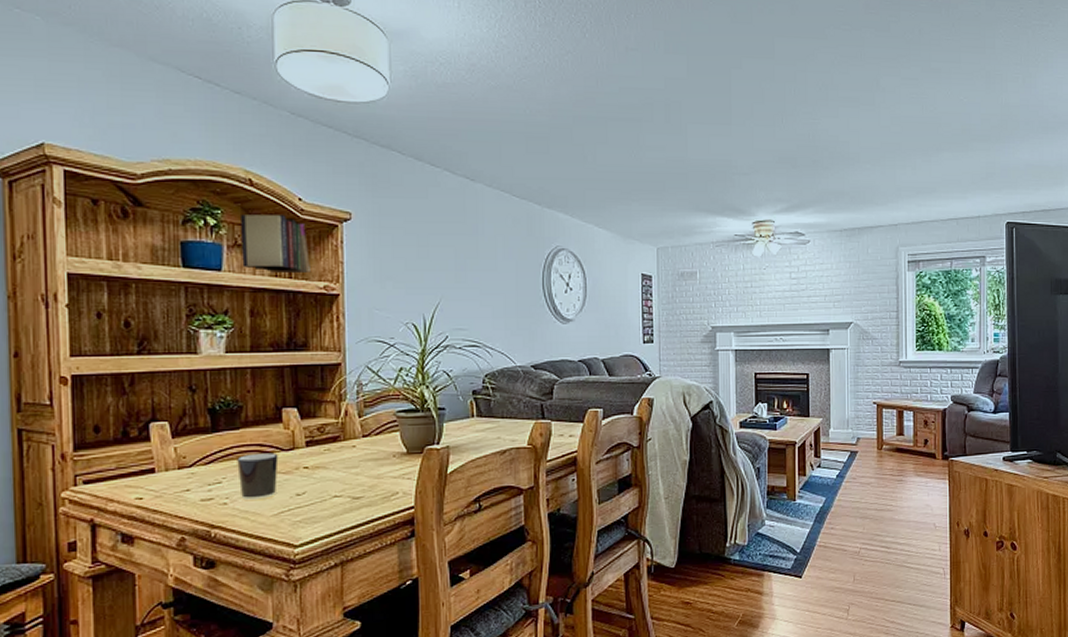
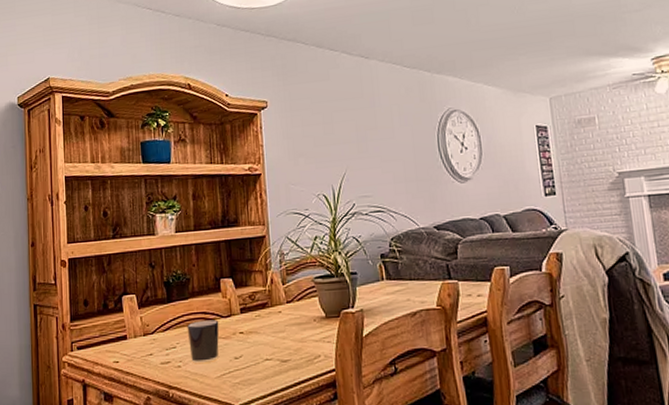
books: present [241,215,310,274] -> none [183,110,237,162]

